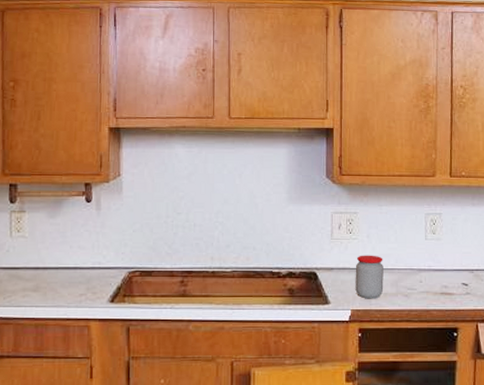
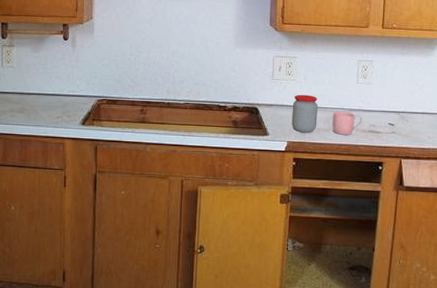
mug: none [400,272,434,299] -> present [332,111,363,135]

